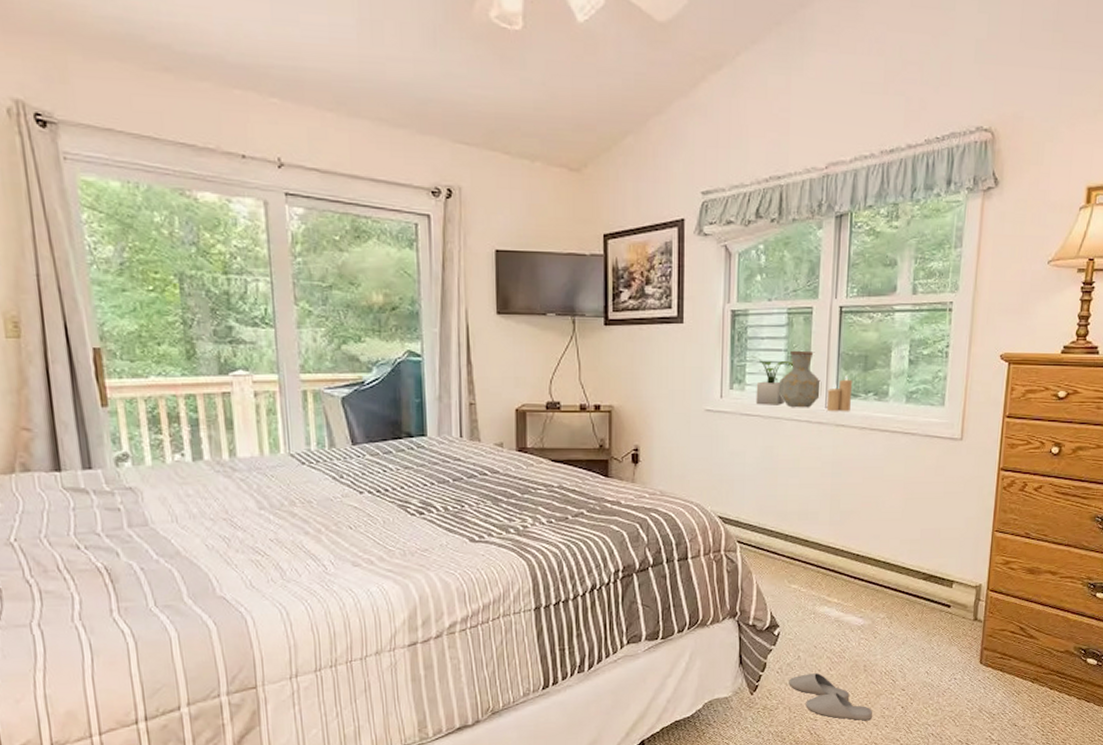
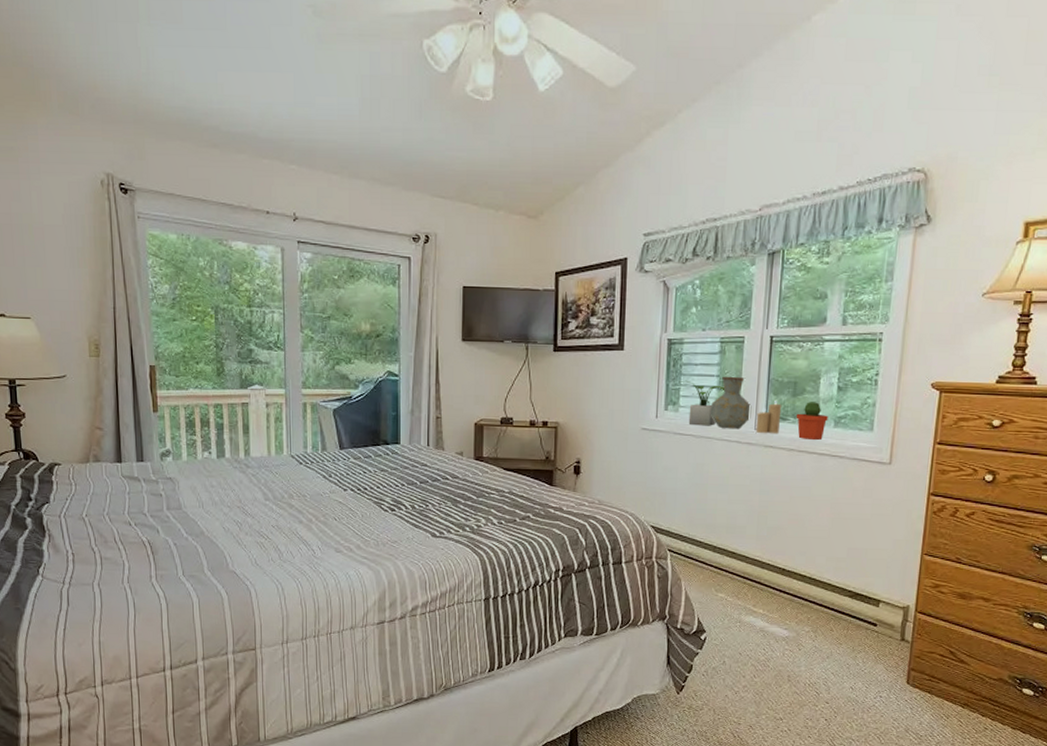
slippers: present [789,673,872,721] -> none [714,679,795,730]
succulent plant: none [867,376,900,418] -> present [796,402,828,441]

